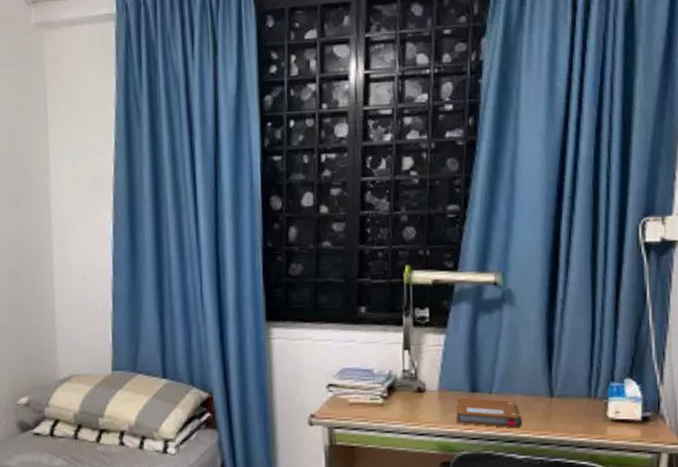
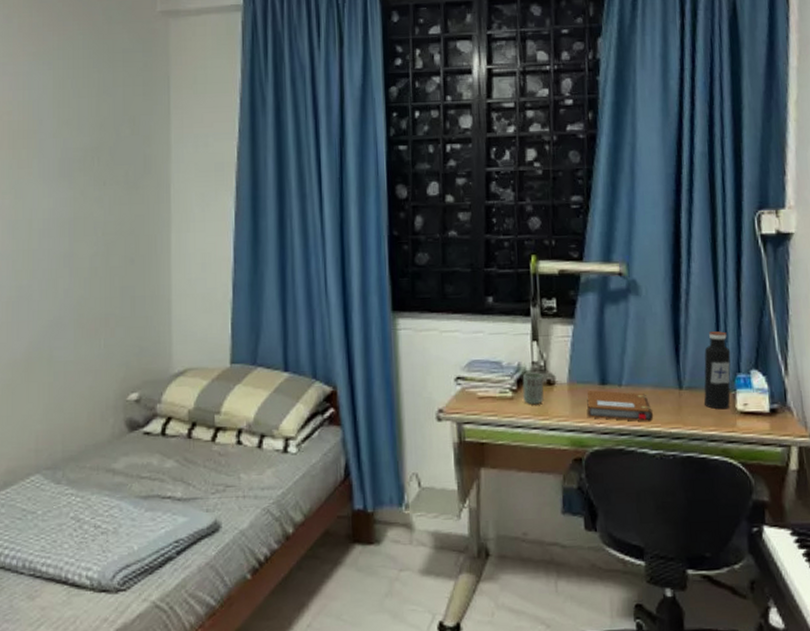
cup: none [392,380,414,411] -> present [522,372,544,405]
water bottle: none [575,340,605,417] -> present [704,331,731,410]

